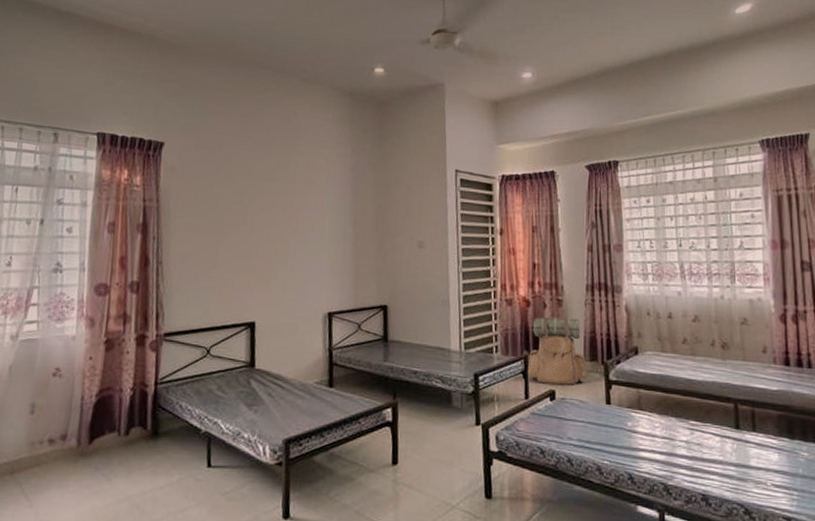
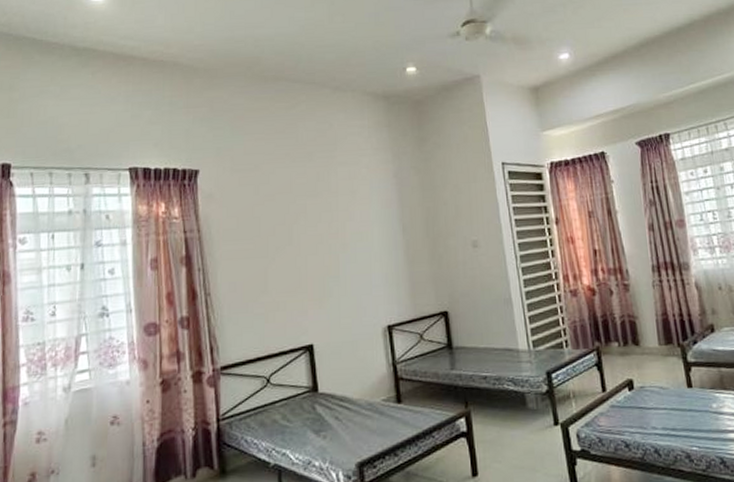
backpack: present [527,317,587,385] -> none [600,301,664,374]

